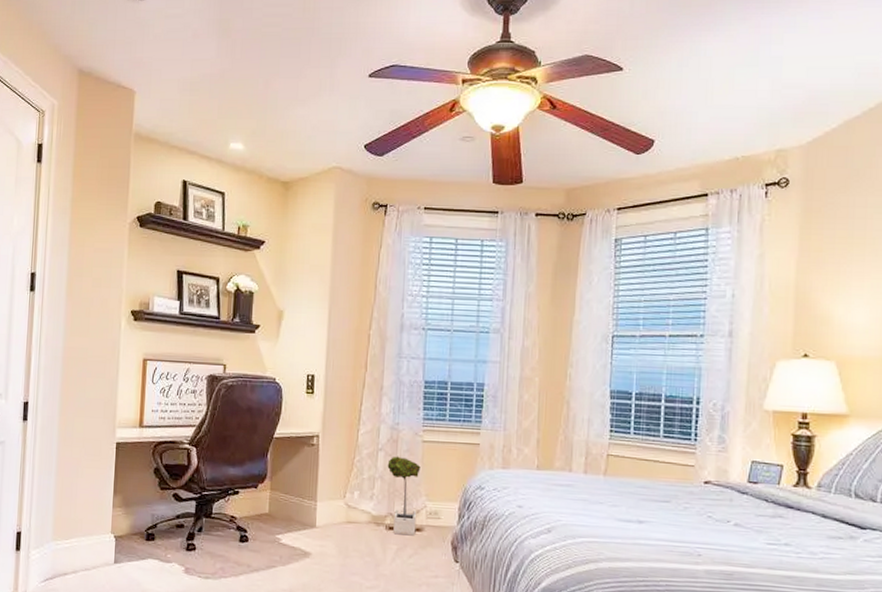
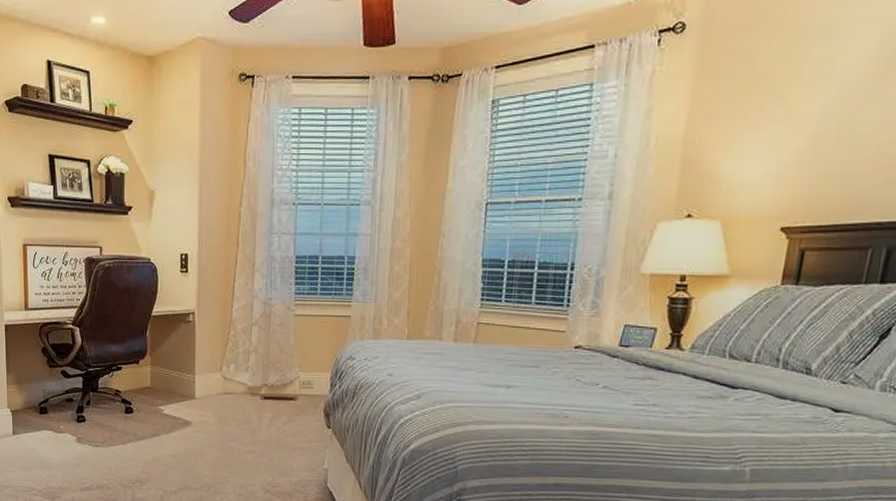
potted tree: present [387,456,421,535] -> none [261,330,293,404]

